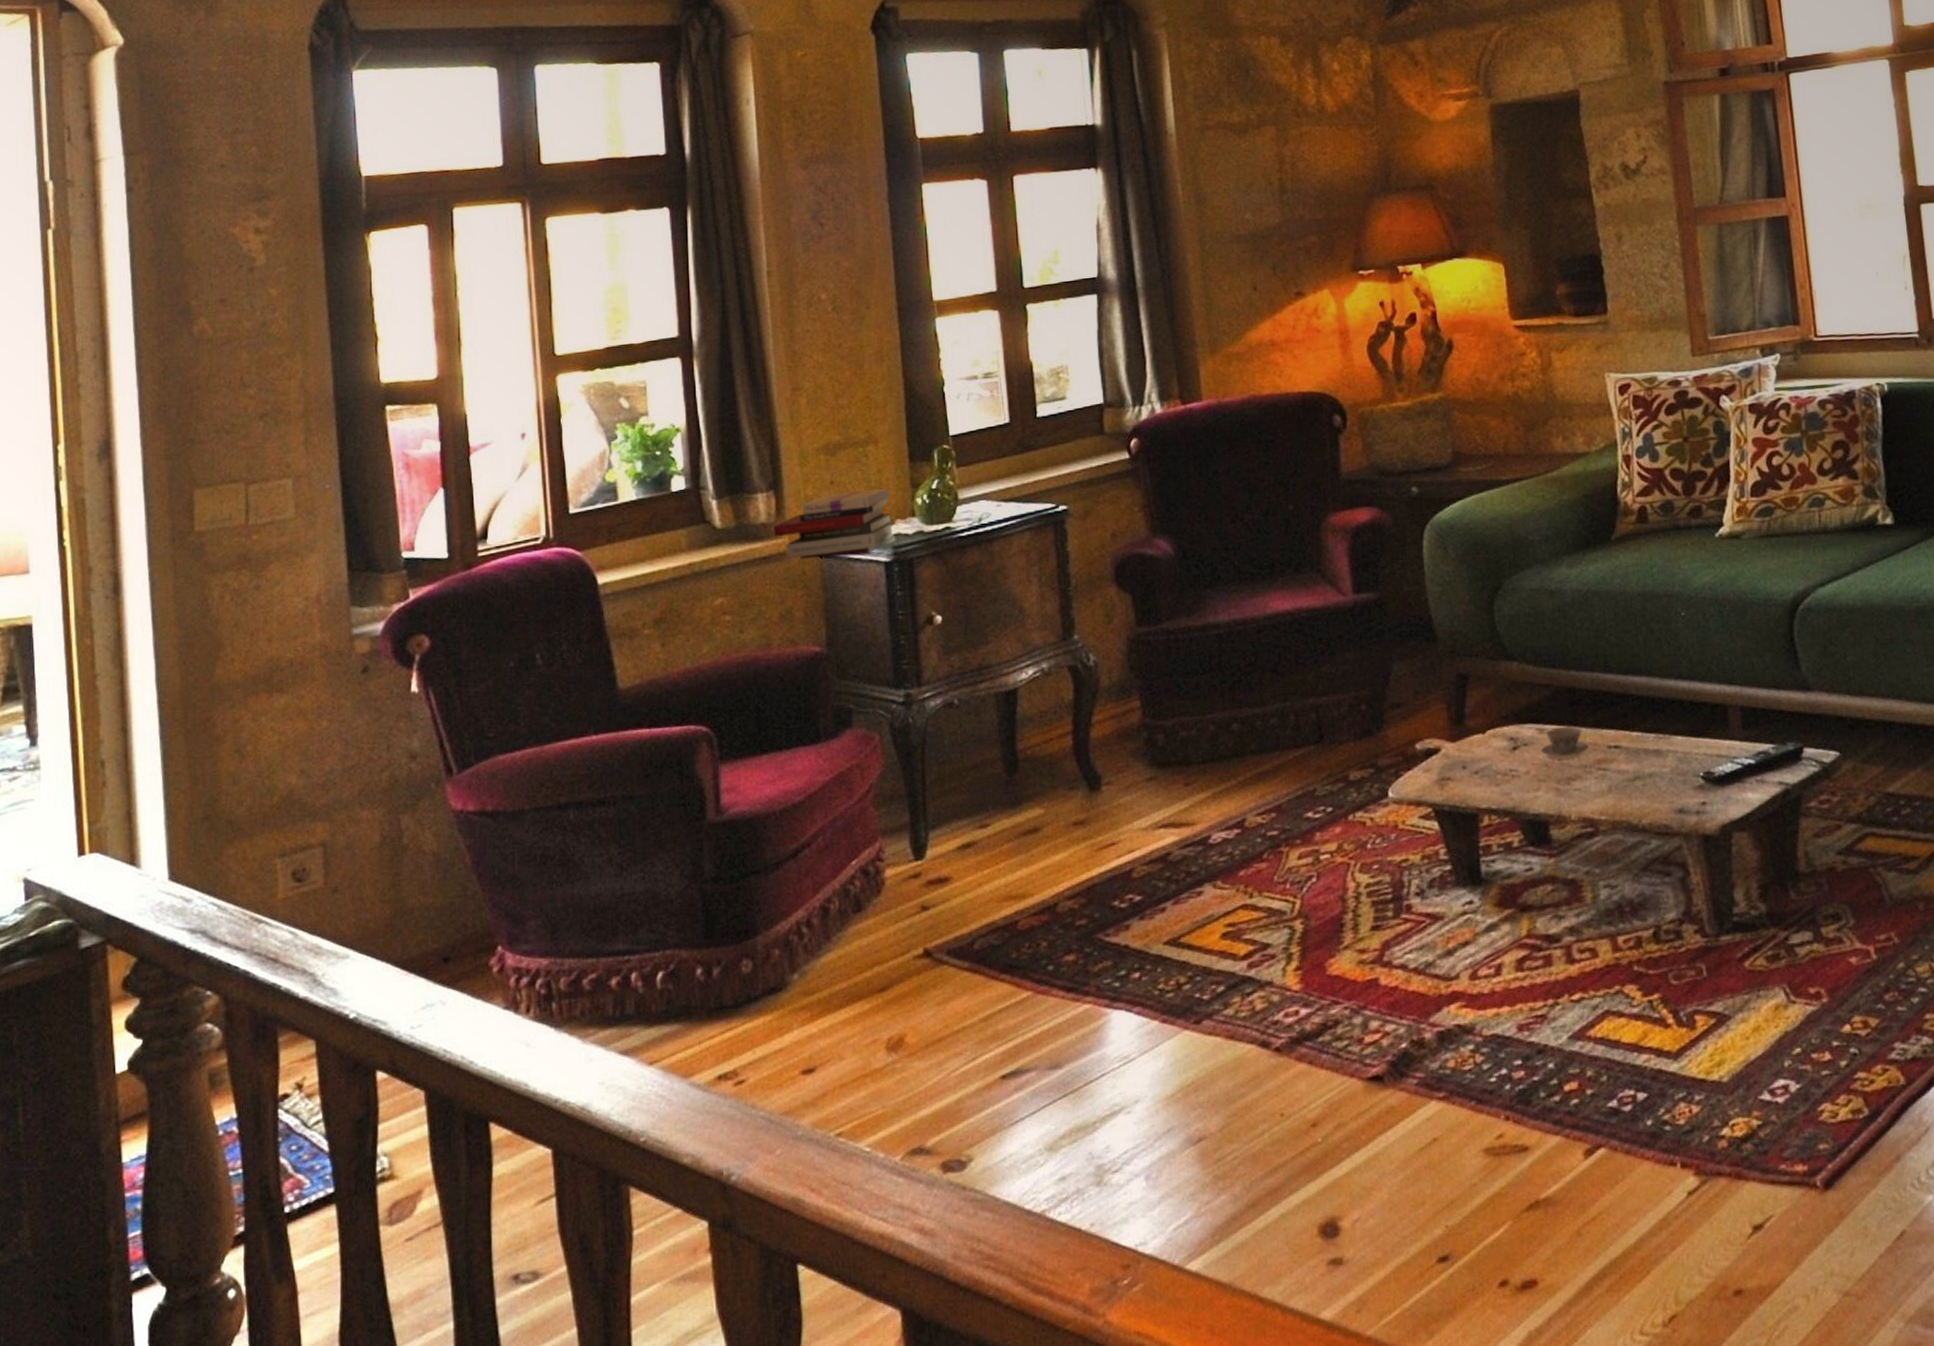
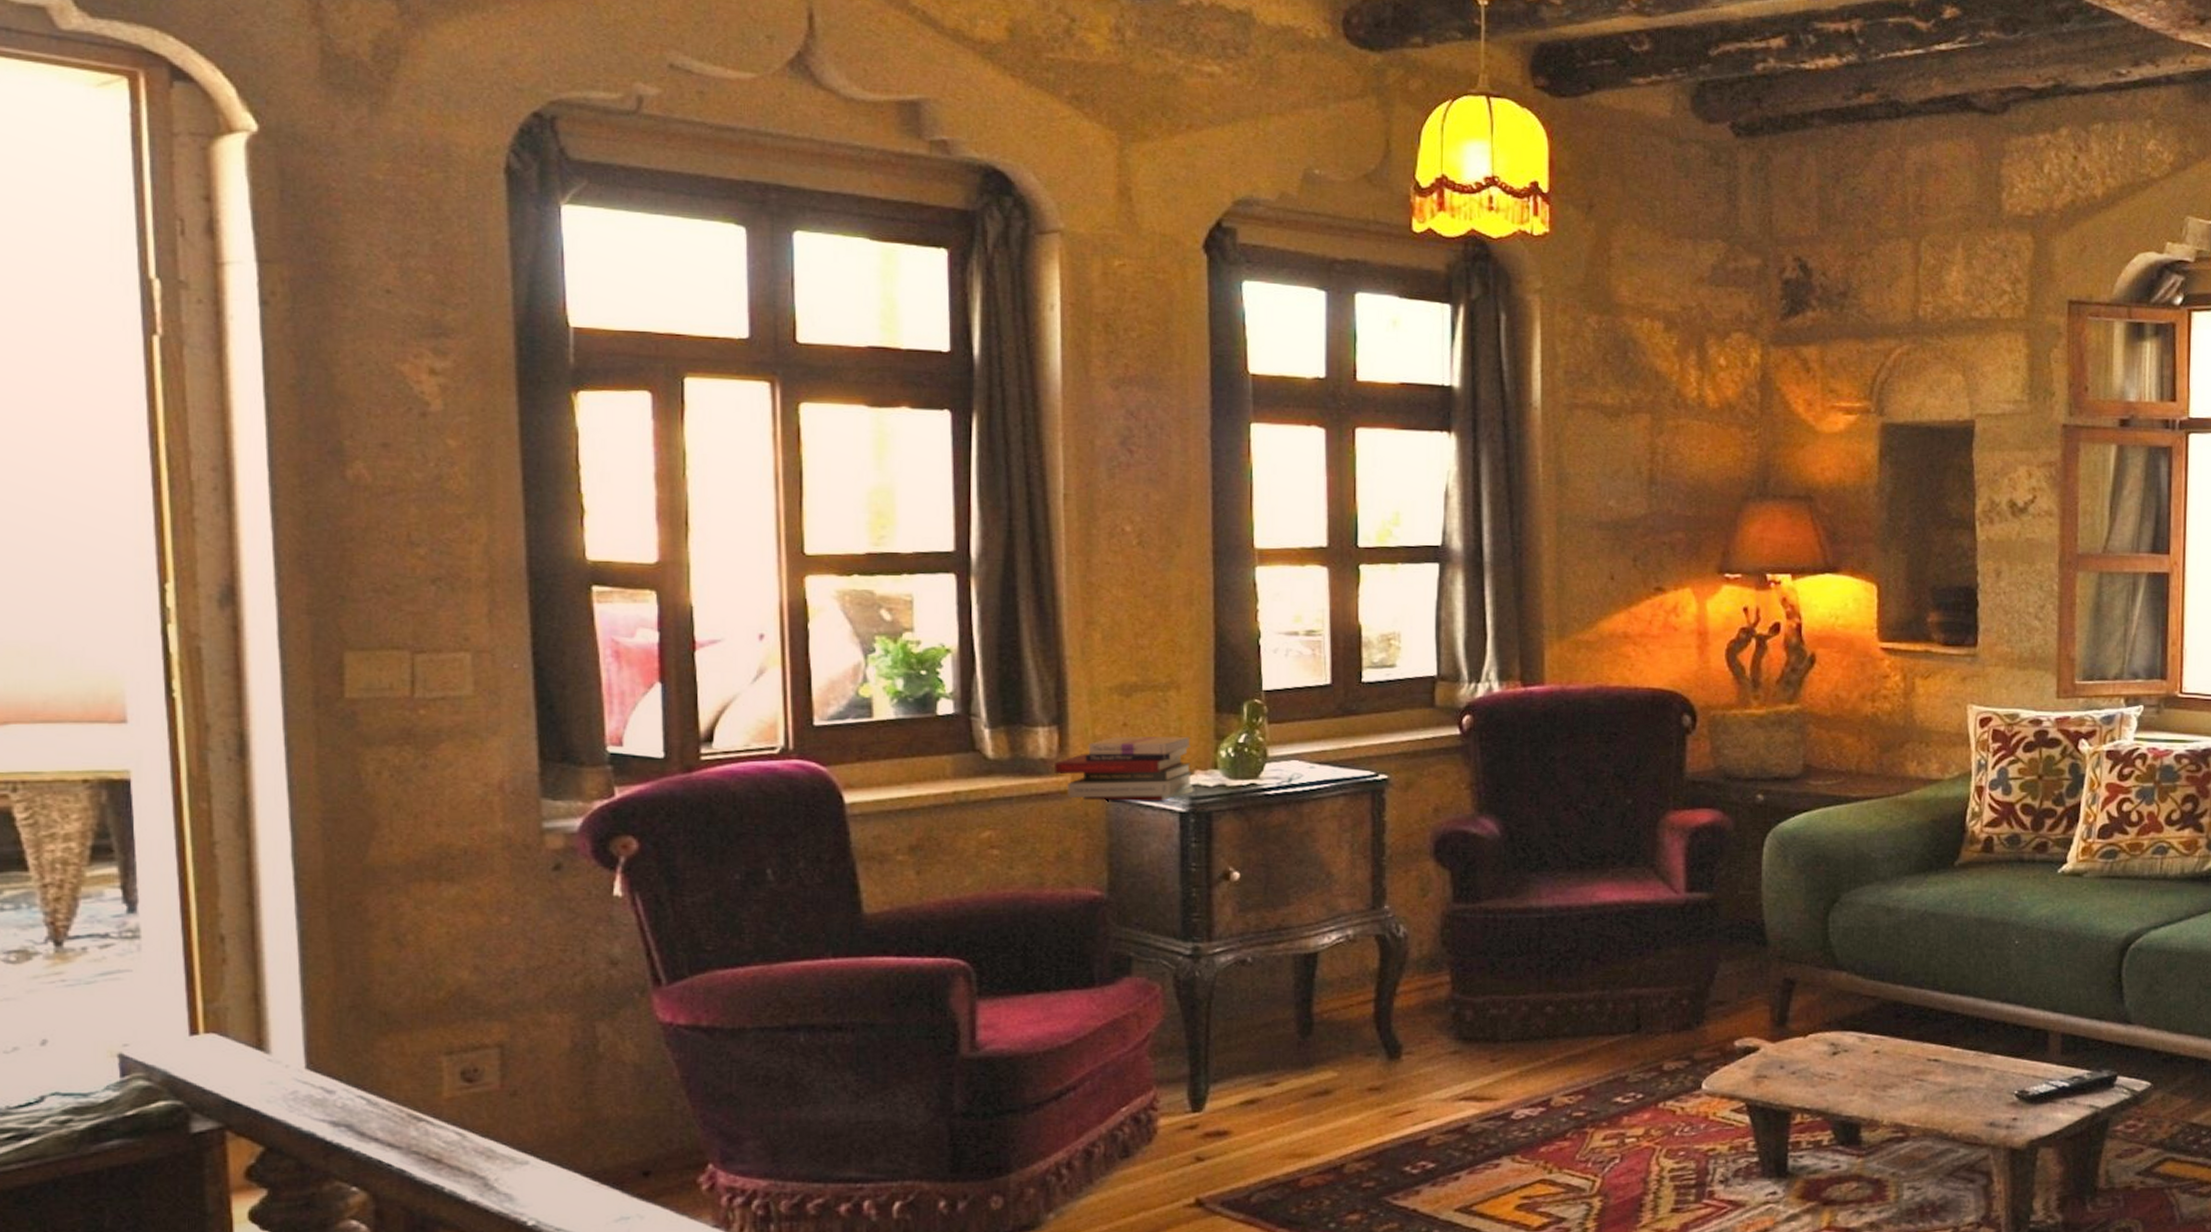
teacup: present [1541,726,1590,759] -> none [1861,1038,1910,1067]

